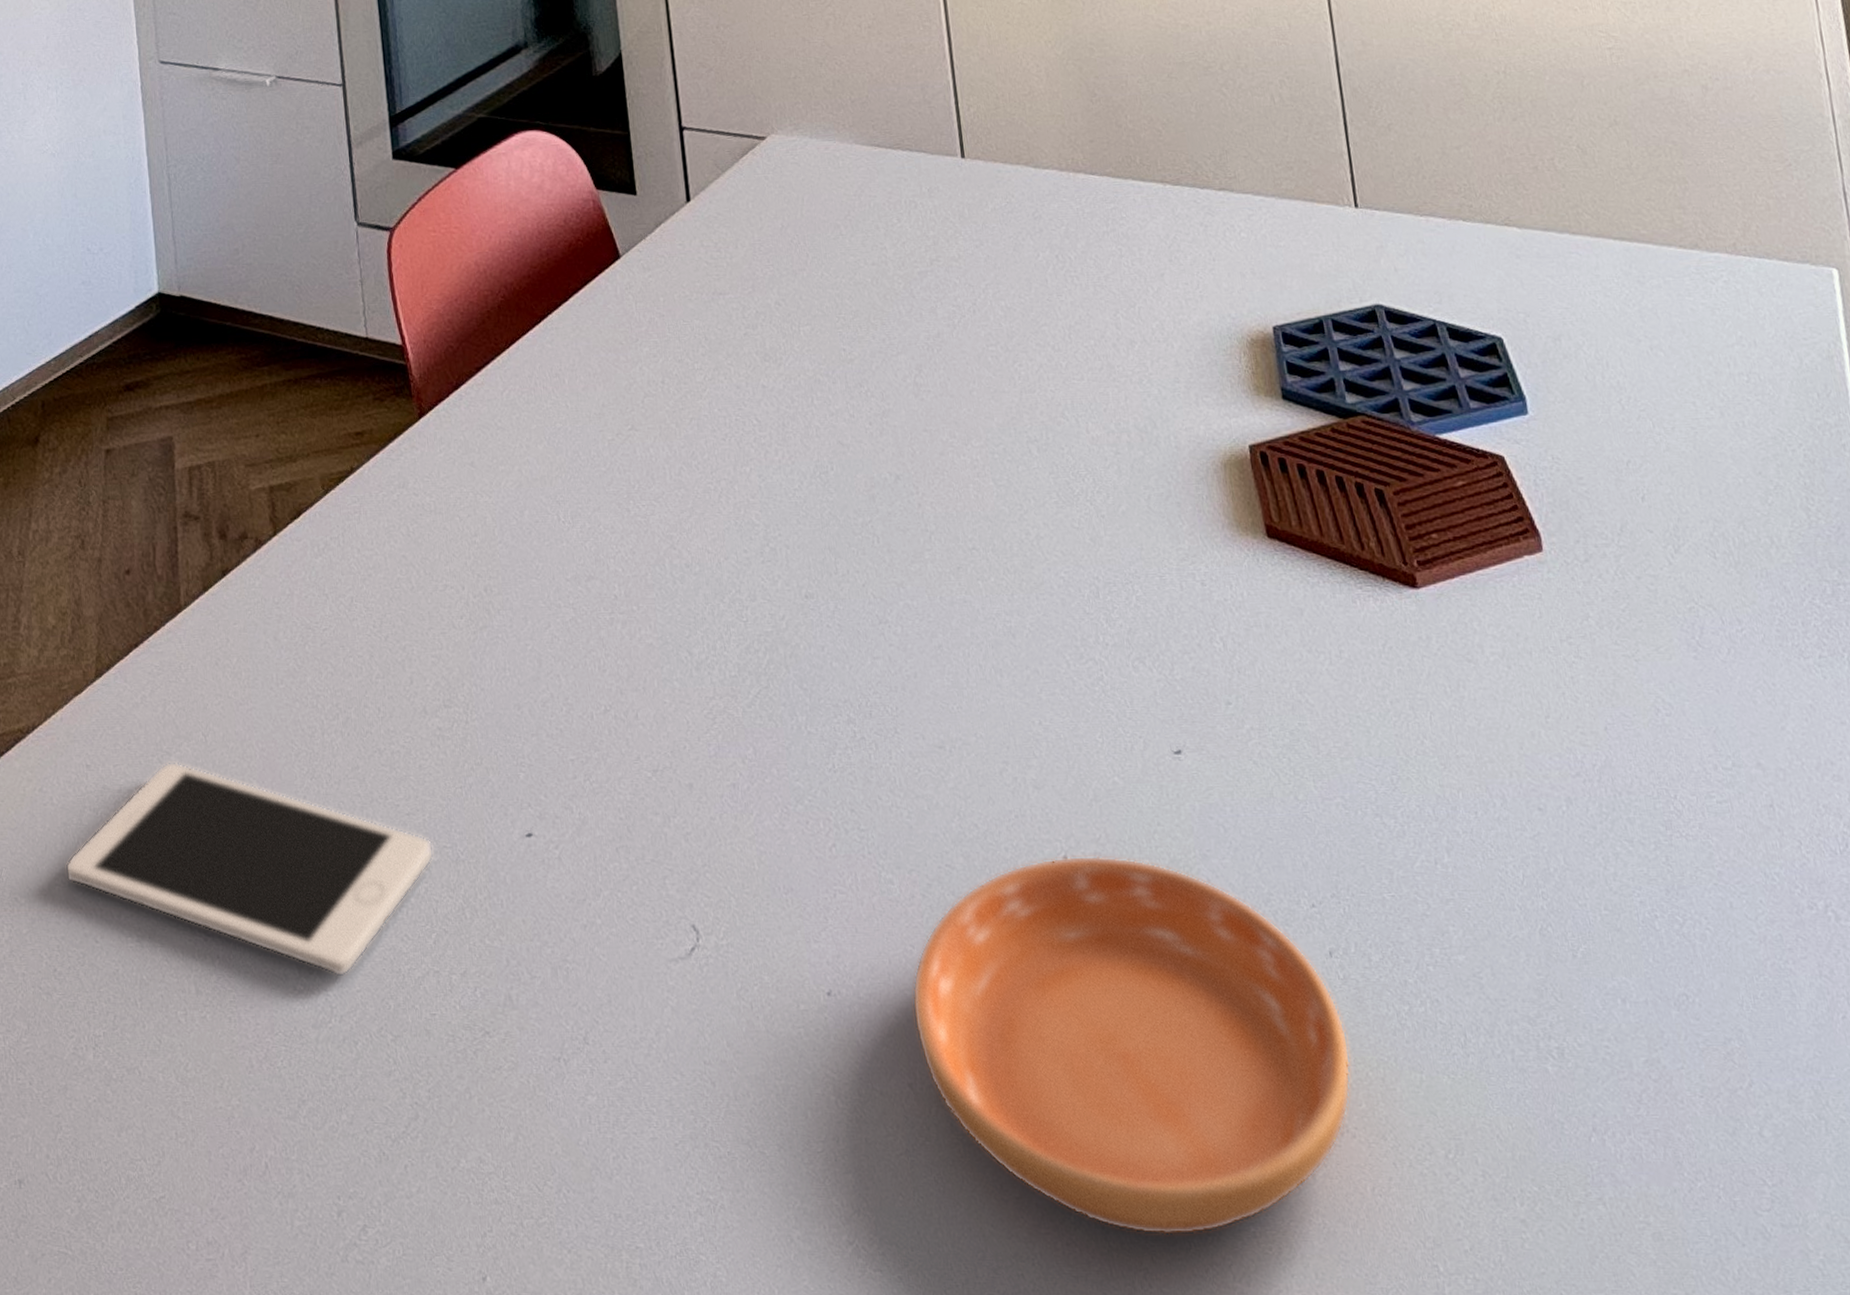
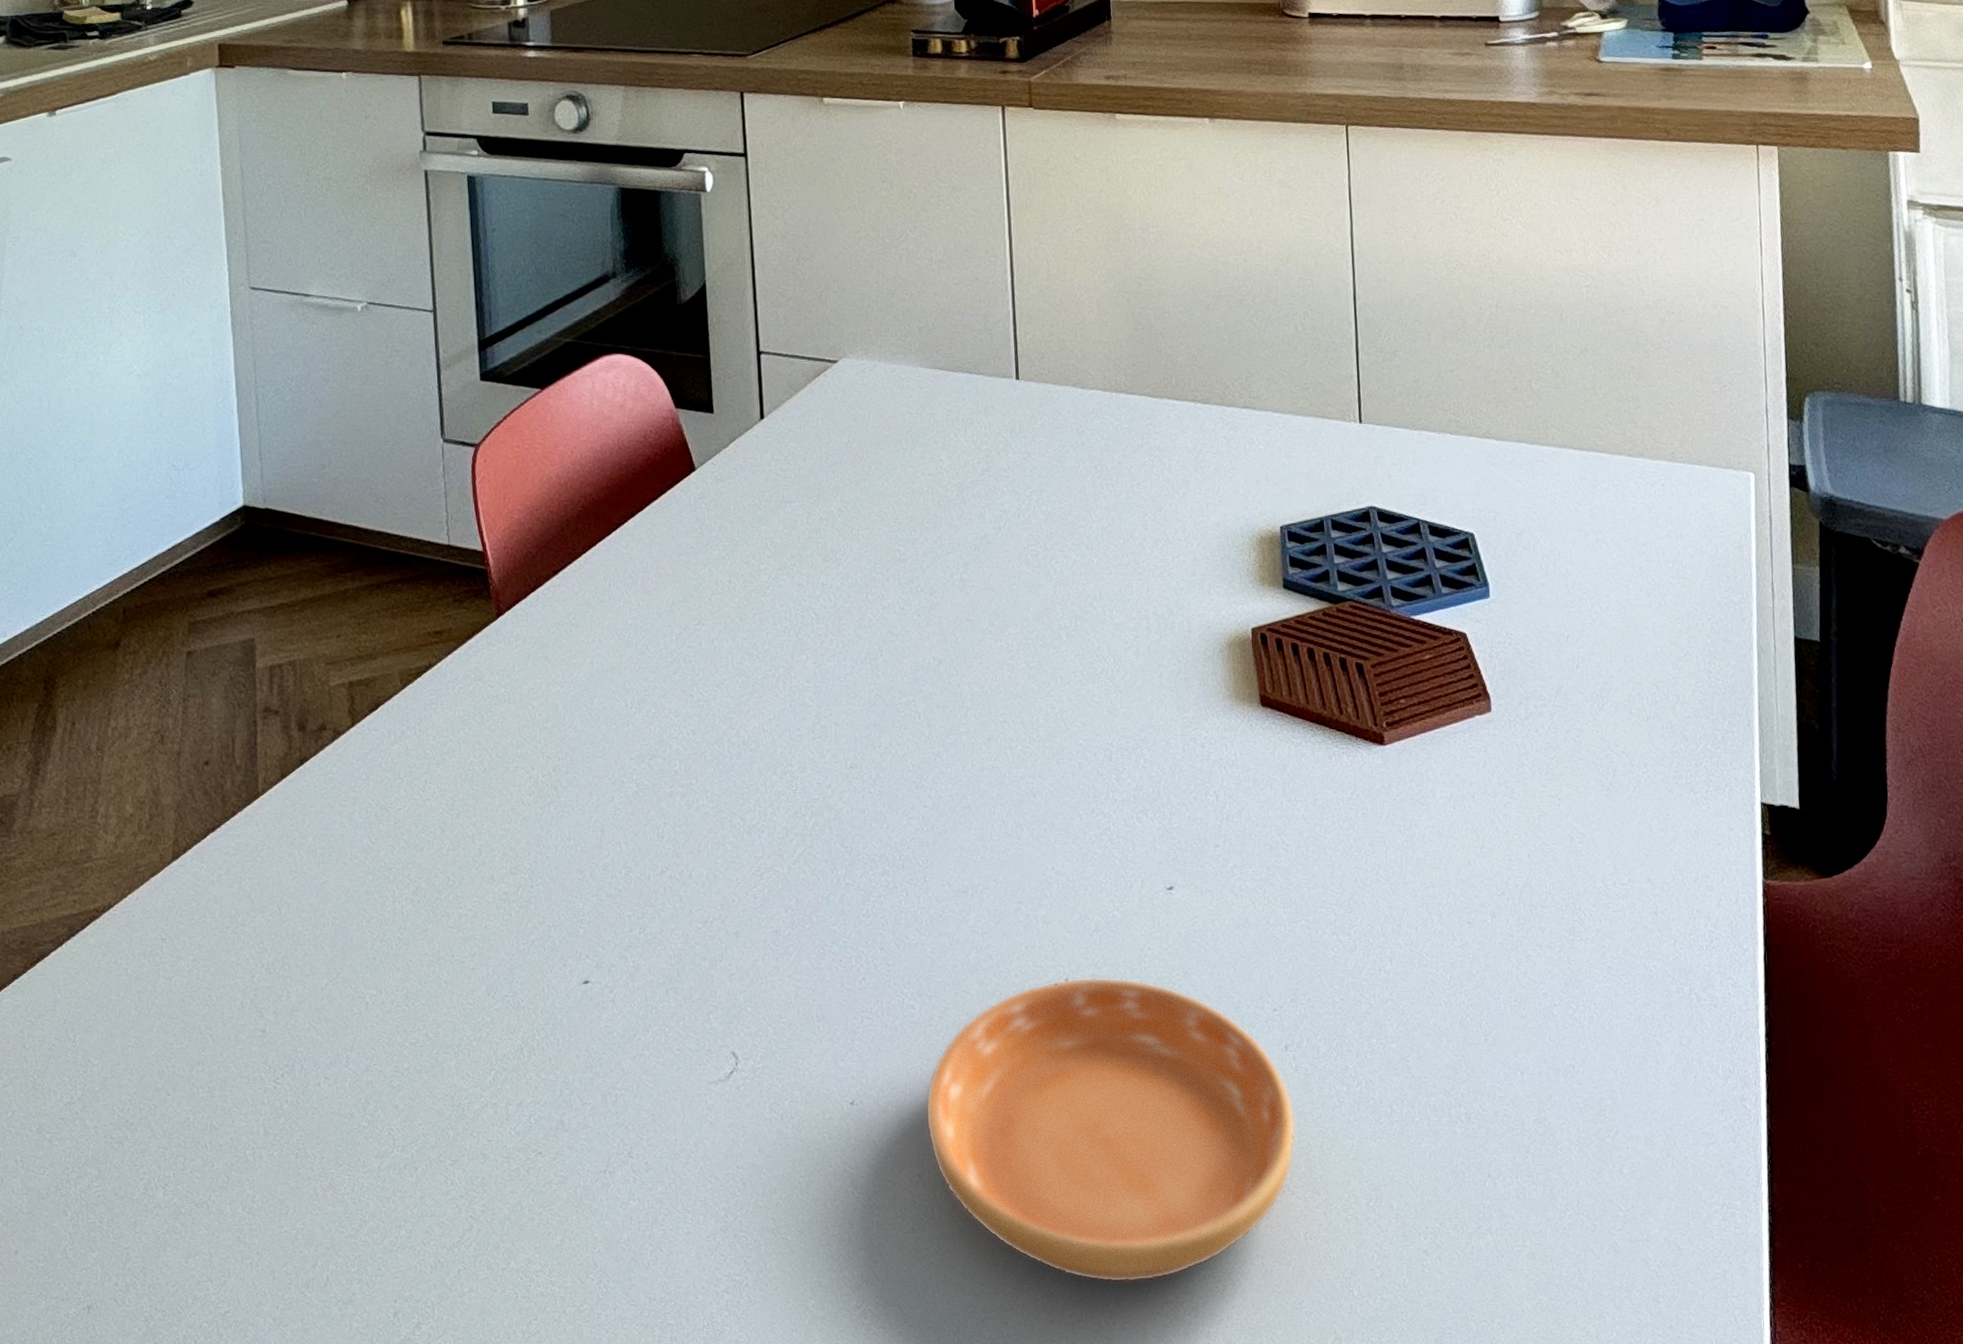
cell phone: present [65,761,434,977] -> none [139,932,496,1113]

